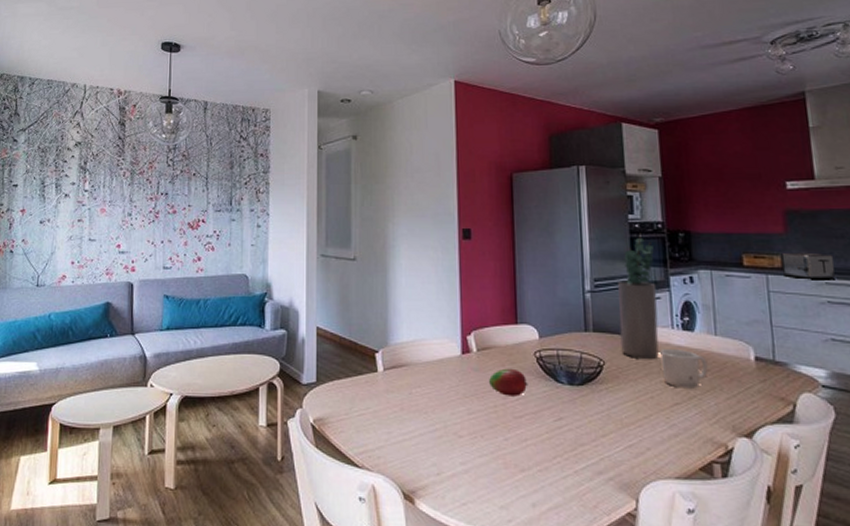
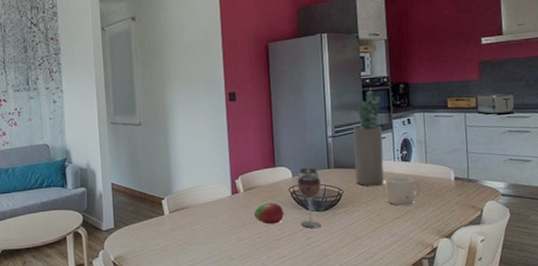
wineglass: none [545,329,576,408] -> present [297,168,321,229]

